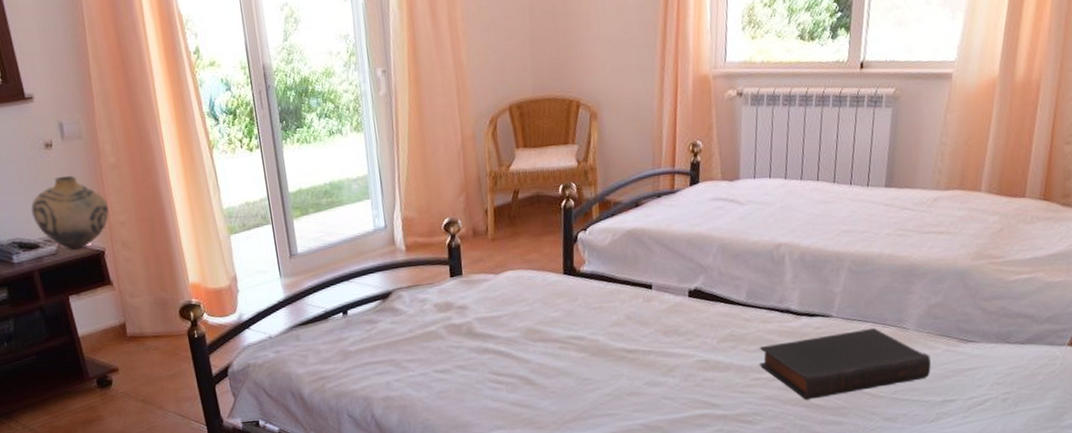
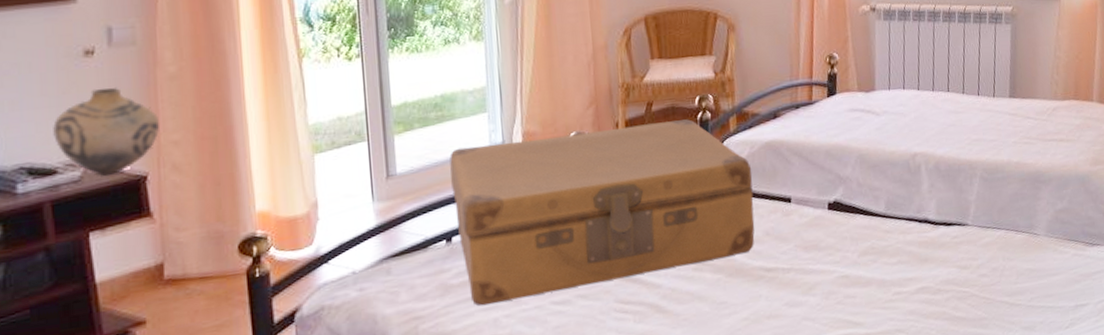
suitcase: none [340,207,617,371] -> present [449,119,755,306]
book: present [759,328,931,400] -> none [900,235,1062,313]

